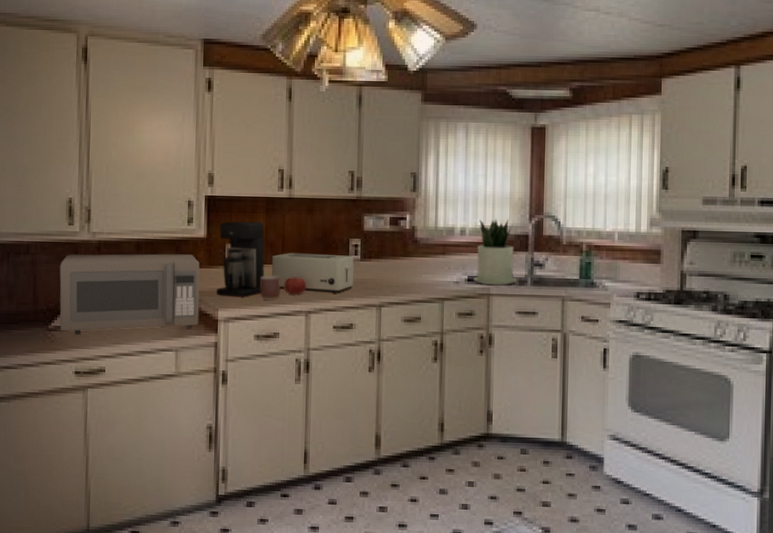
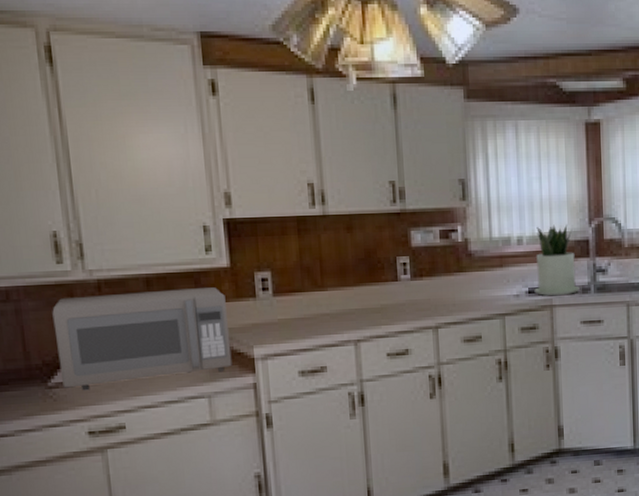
coffee maker: present [217,221,265,298] -> none [244,244,303,332]
mug: present [259,276,281,301] -> none [298,304,324,332]
toaster: present [271,253,354,294] -> none [309,275,406,319]
fruit: present [283,275,307,295] -> none [325,302,353,323]

